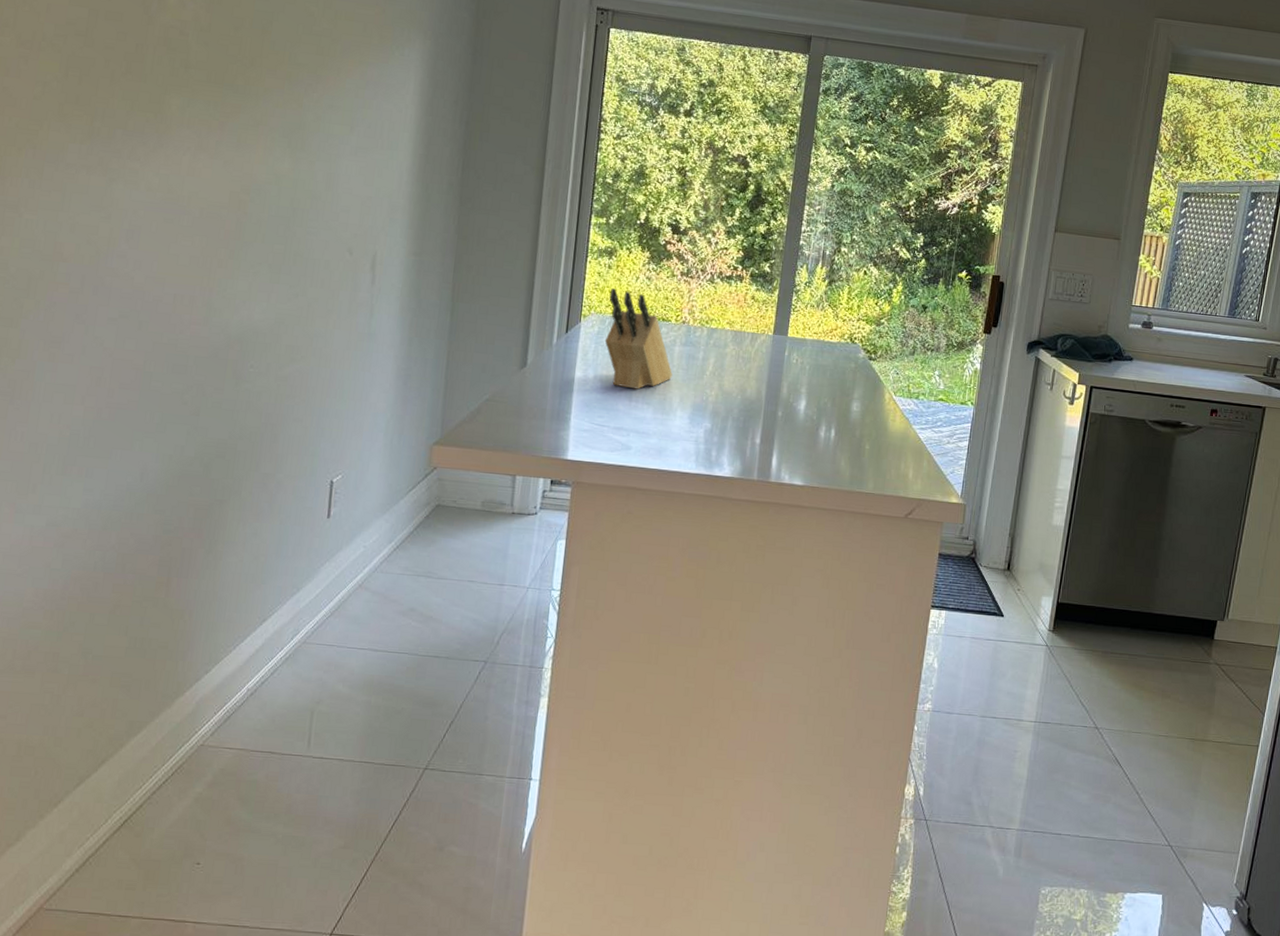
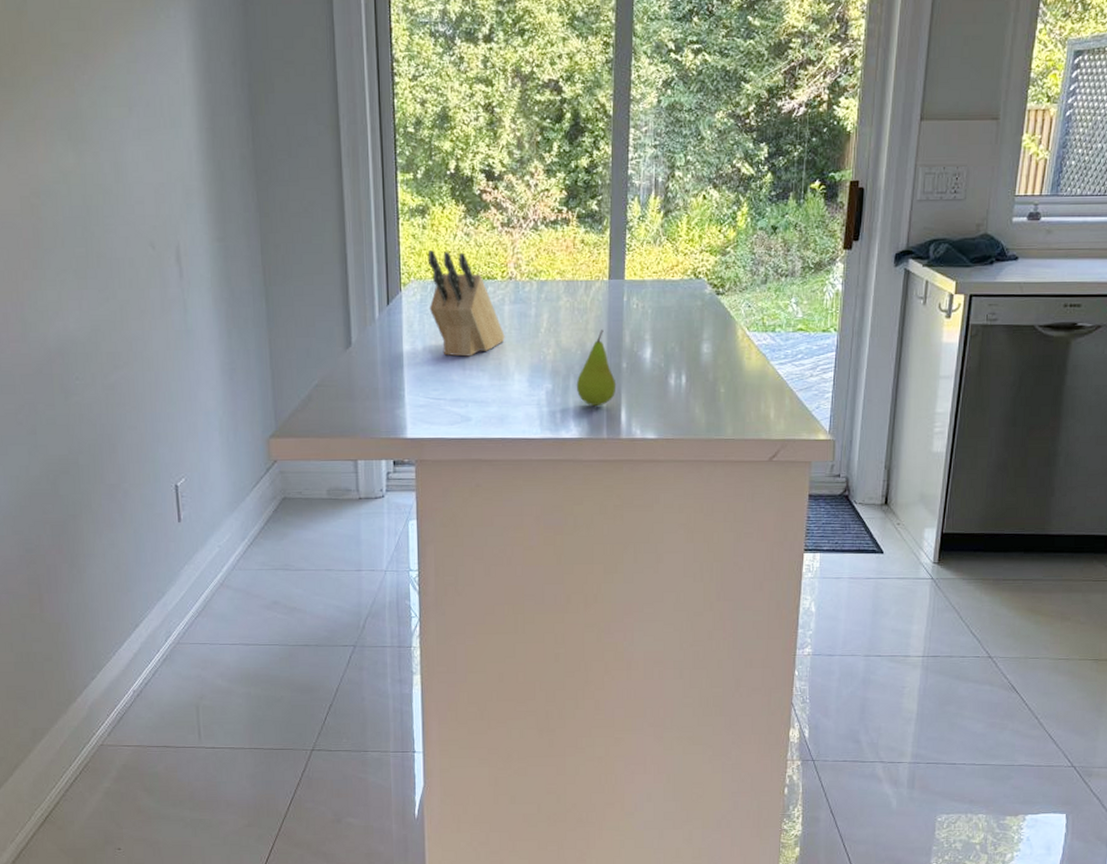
fruit: none [733,379,771,450] -> present [576,330,617,407]

